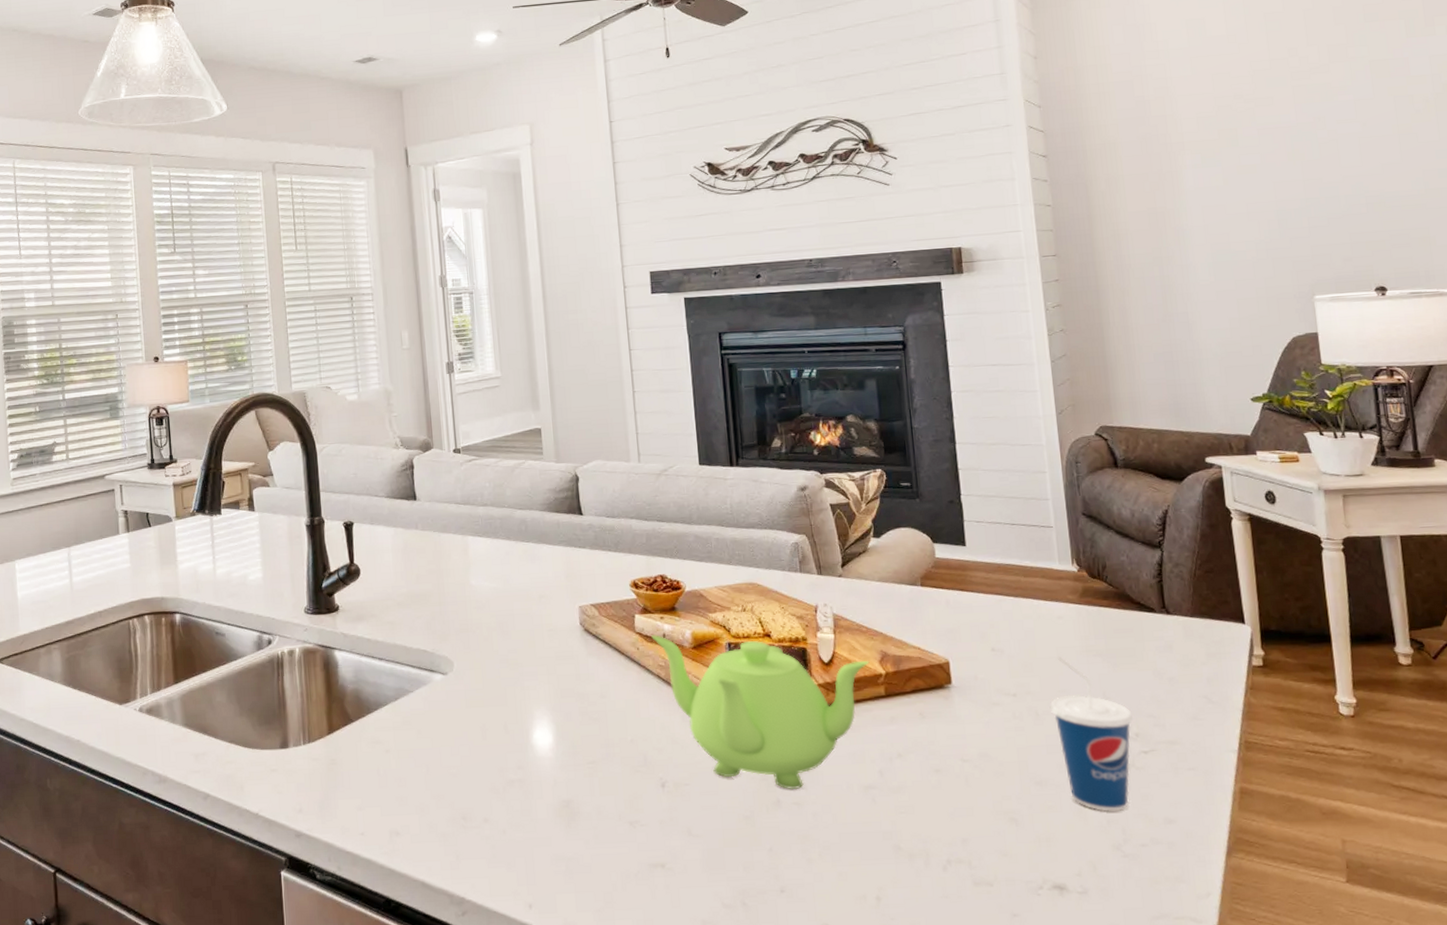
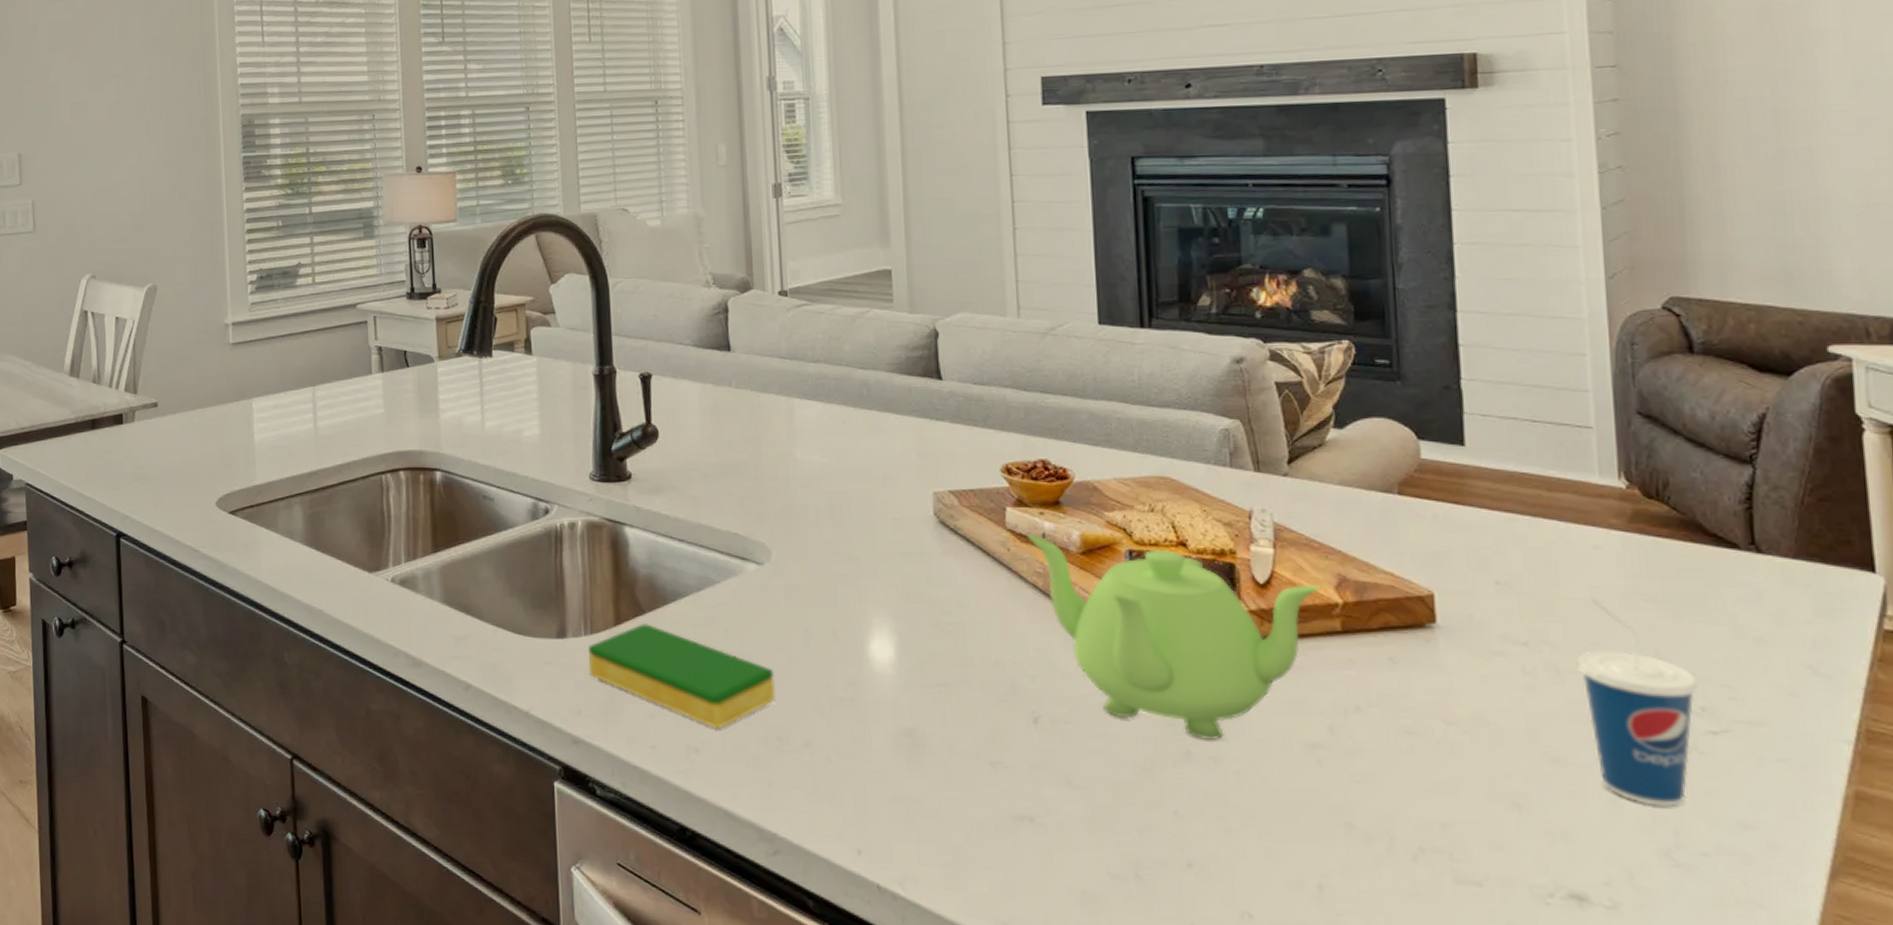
dish sponge: none [307,731,460,814] -> present [589,624,775,729]

